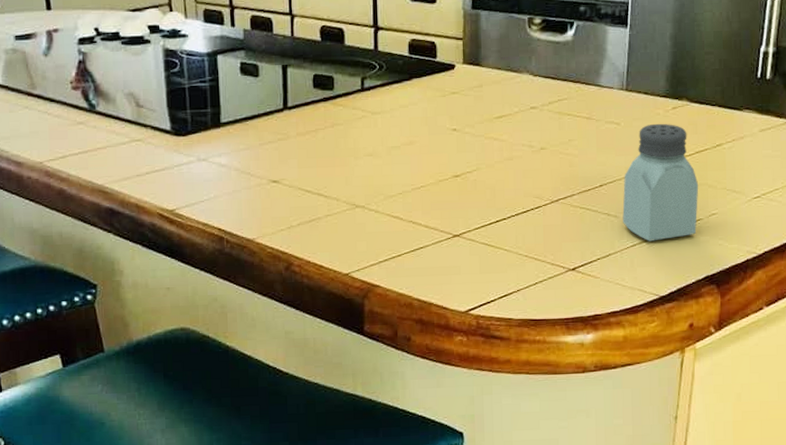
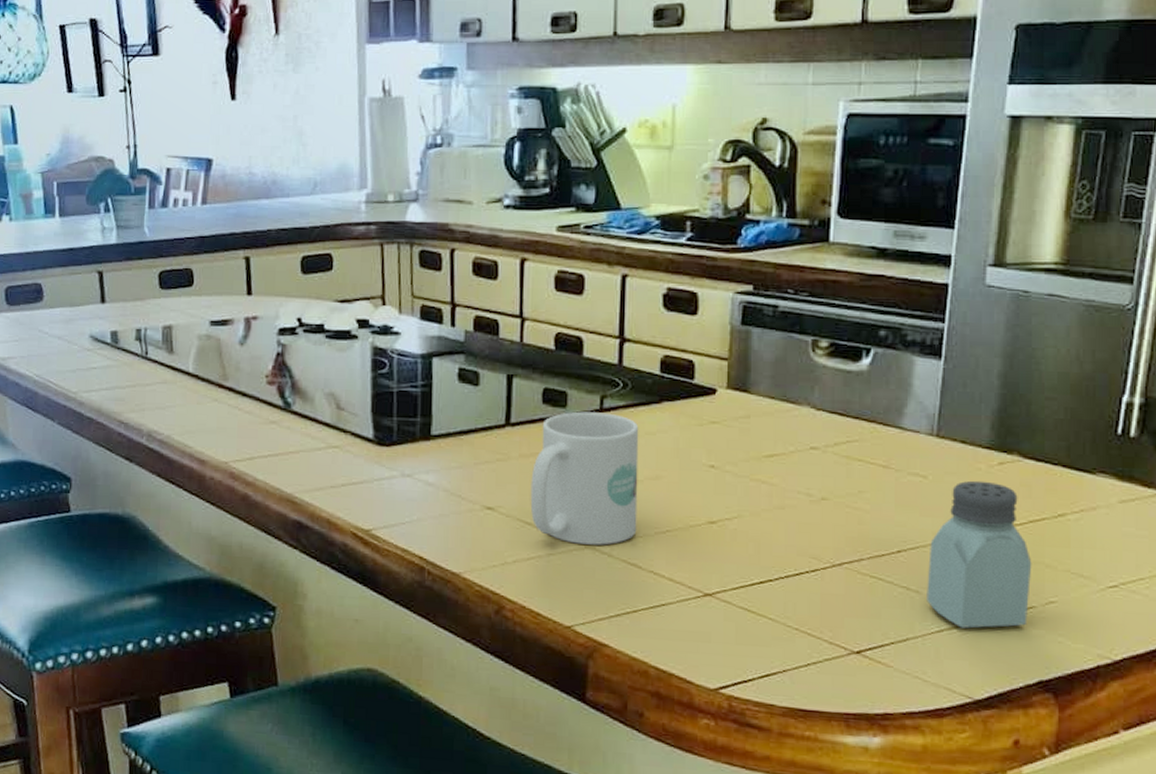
mug: none [308,92,397,205] -> present [530,411,639,545]

